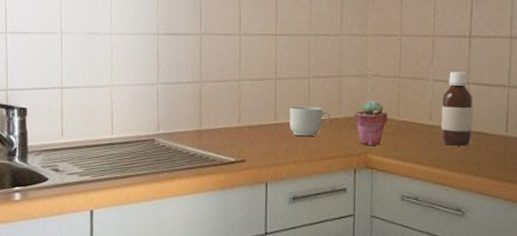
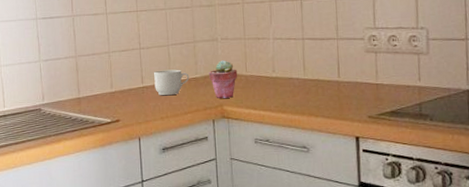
bottle: present [440,72,473,146] -> none [282,30,311,93]

